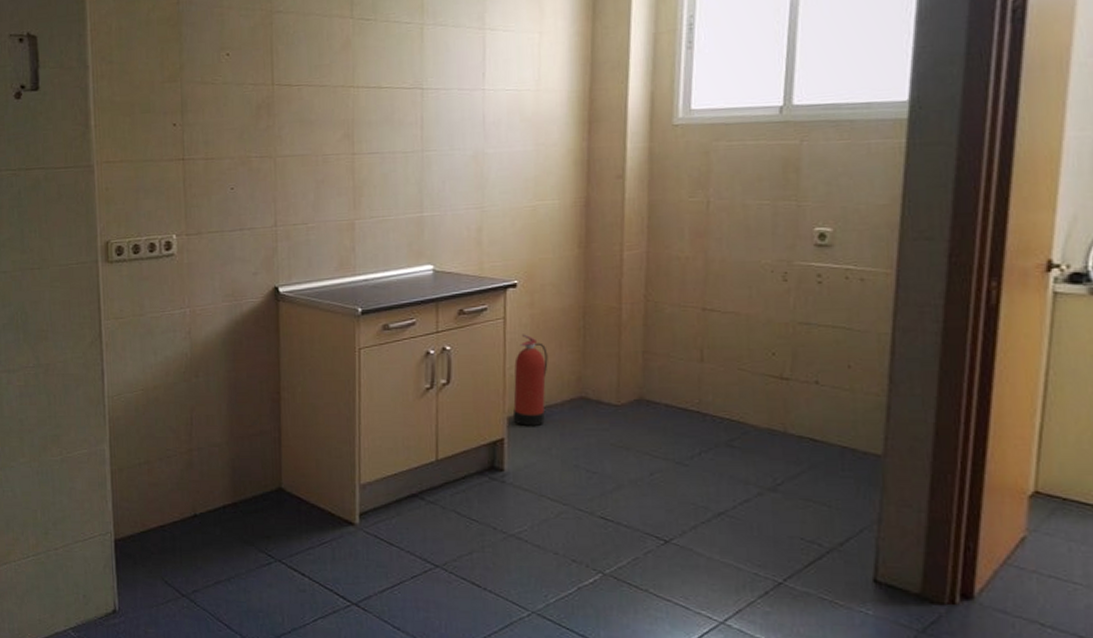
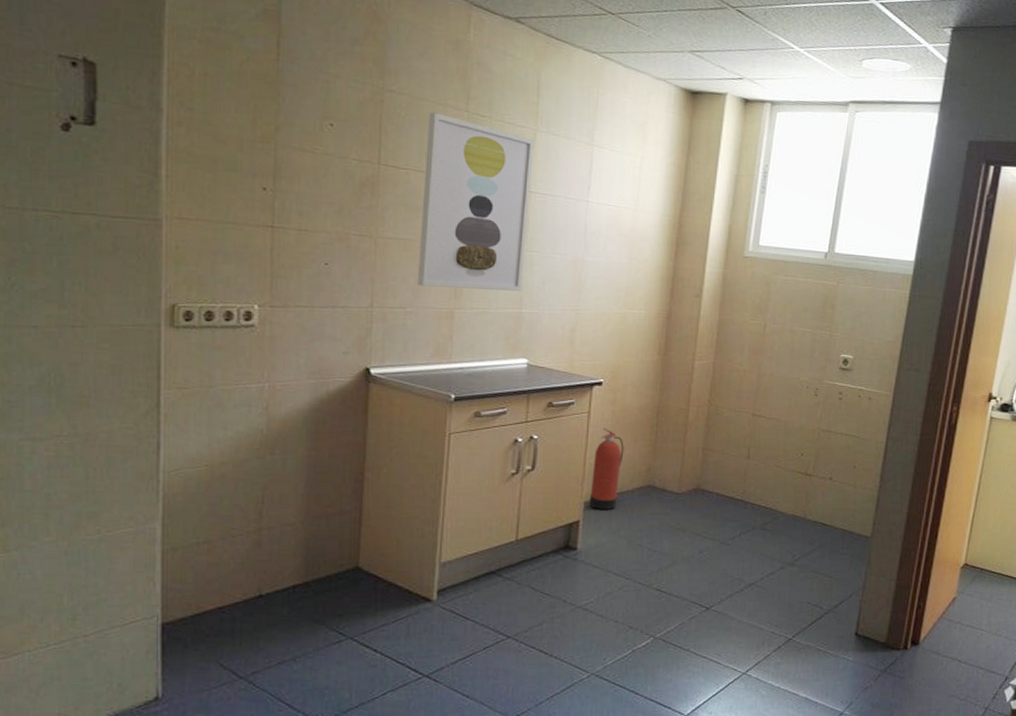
wall art: none [315,24,423,200] -> present [417,112,535,291]

